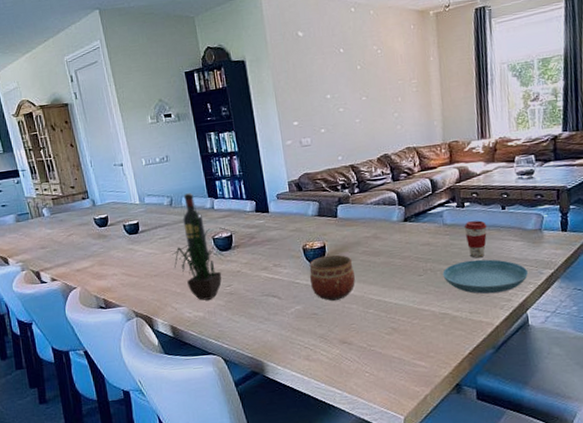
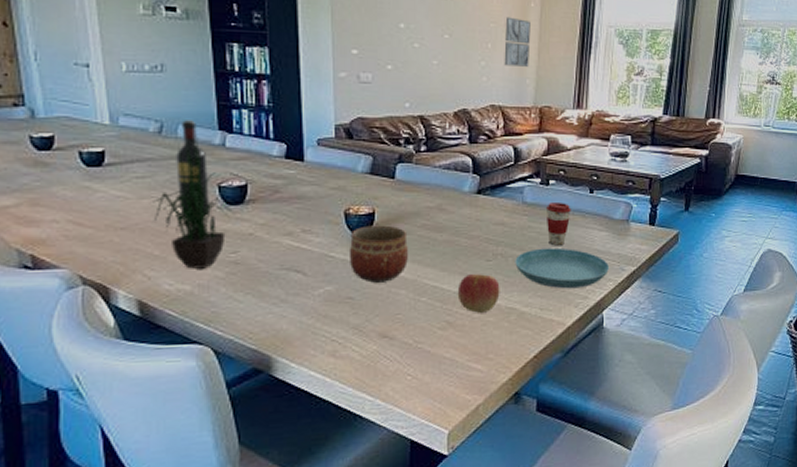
apple: none [397,287,434,319] -> present [457,274,500,313]
wall art: none [410,72,435,114] -> present [504,16,531,67]

